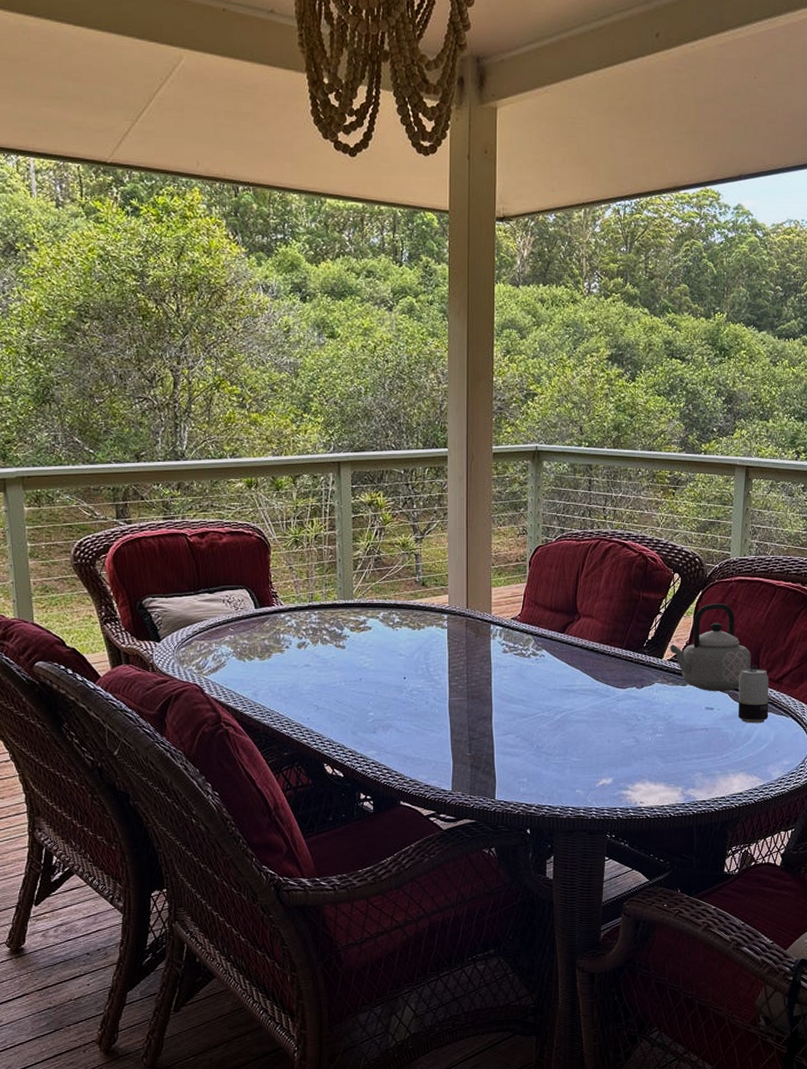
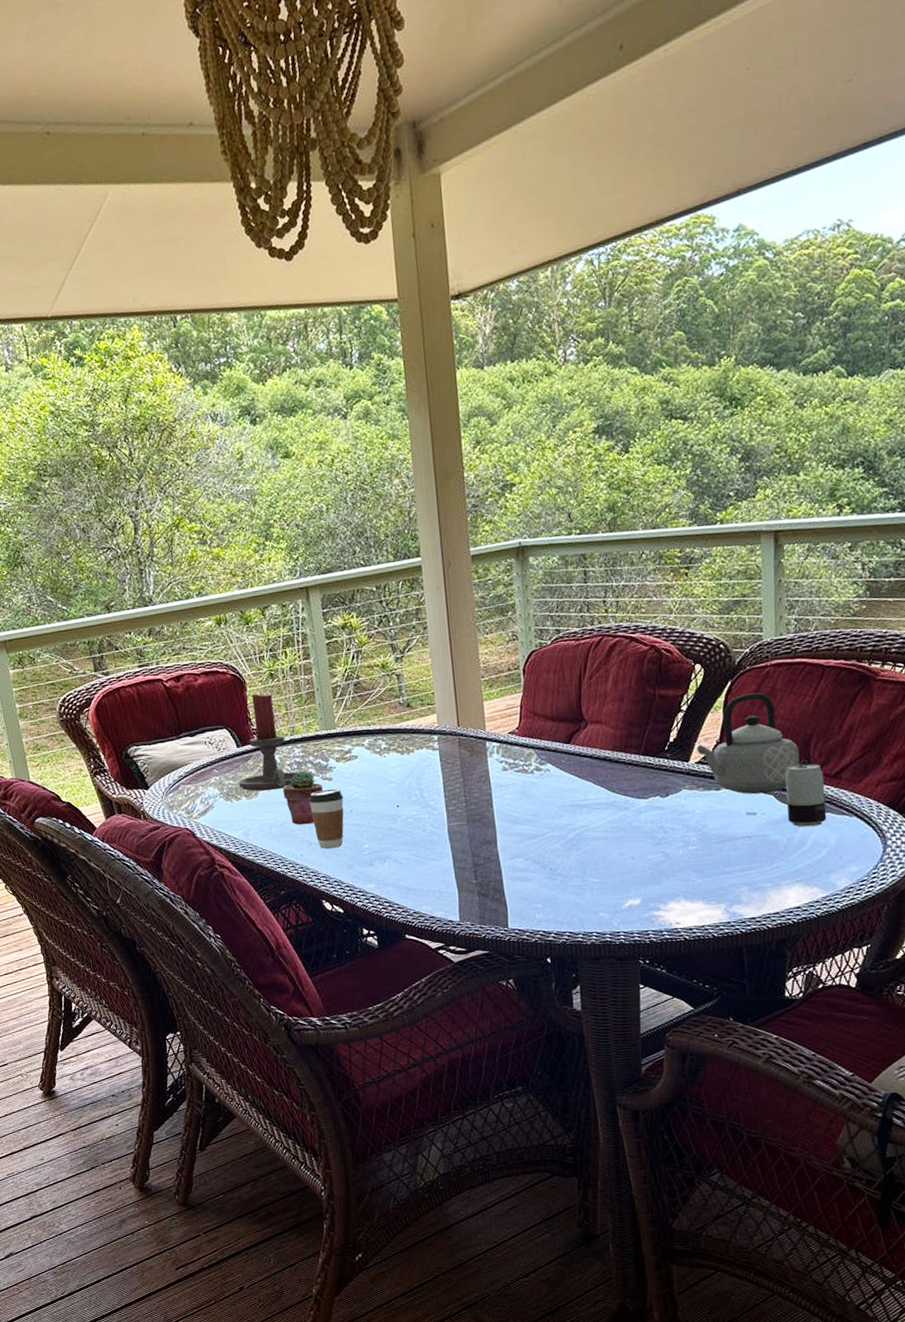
candle holder: none [253,558,312,654] -> present [238,693,297,791]
potted succulent: none [296,637,336,689] -> present [282,770,323,825]
coffee cup: none [320,656,355,715] -> present [308,788,344,850]

